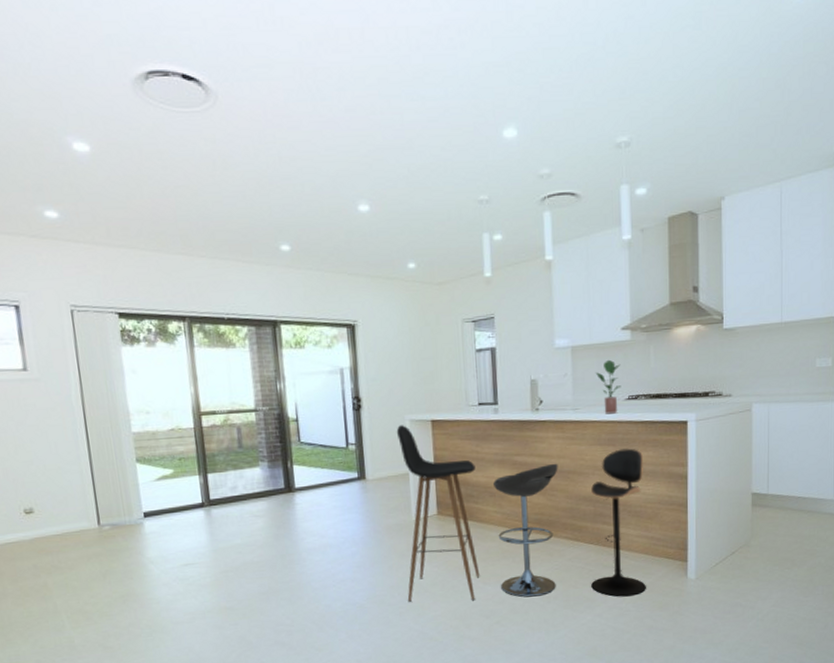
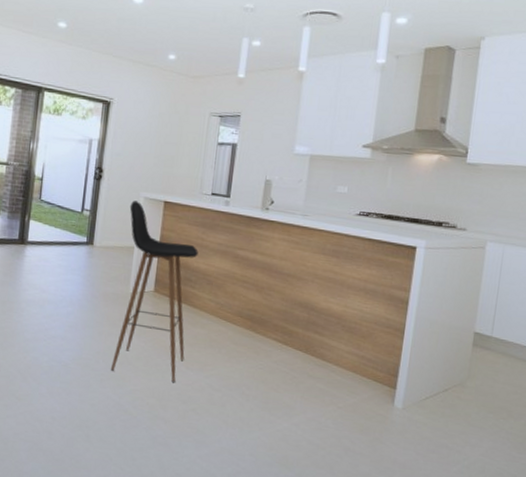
bar stool: present [493,464,558,597] -> none [203,264,279,393]
bar stool: present [590,448,646,597] -> none [293,262,366,413]
potted plant: present [596,359,621,414] -> none [331,173,357,227]

